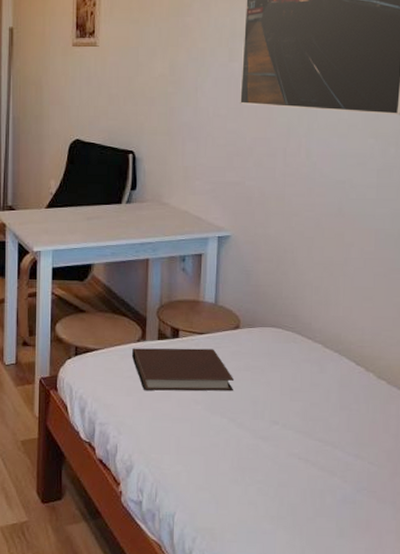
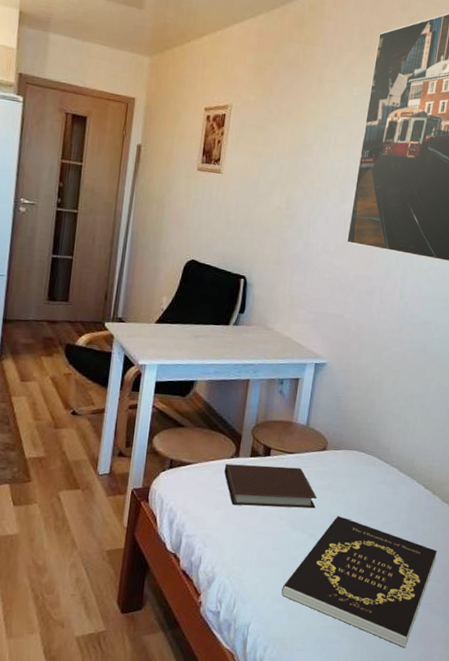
book: none [205,398,377,540] -> present [281,516,437,648]

